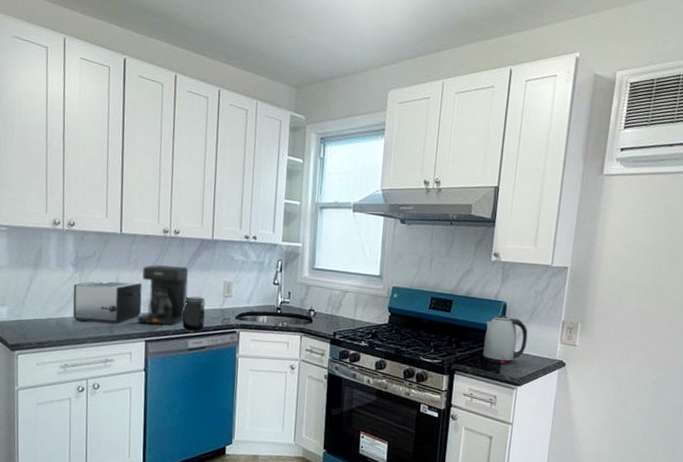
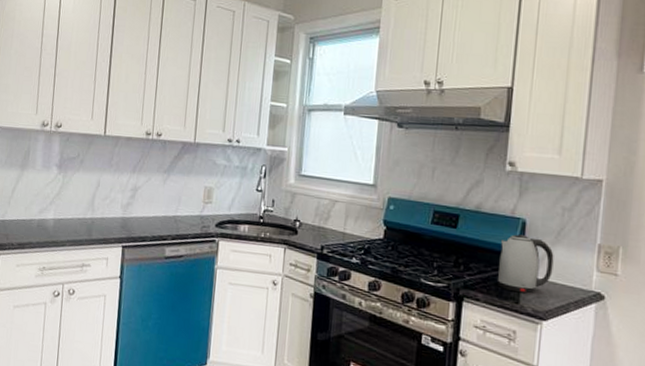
toaster: present [73,280,142,324] -> none [54,182,122,228]
coffee maker: present [137,264,188,326] -> none [115,167,169,231]
jar: present [182,296,206,332] -> none [160,201,185,239]

